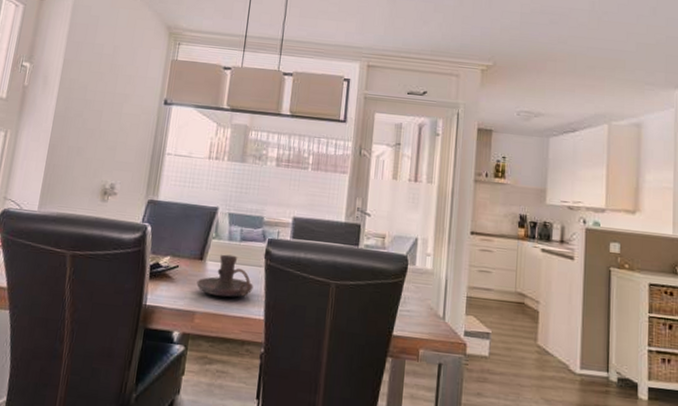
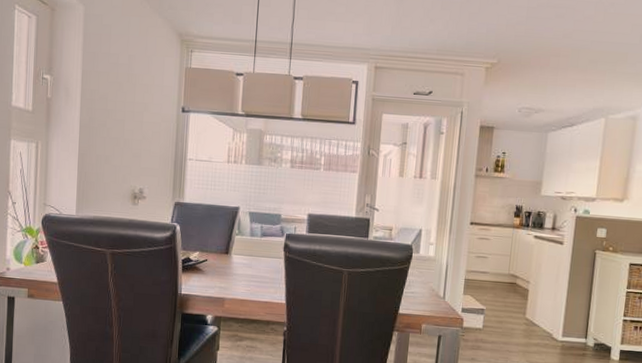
candle holder: present [196,254,254,298] -> none [224,248,275,286]

